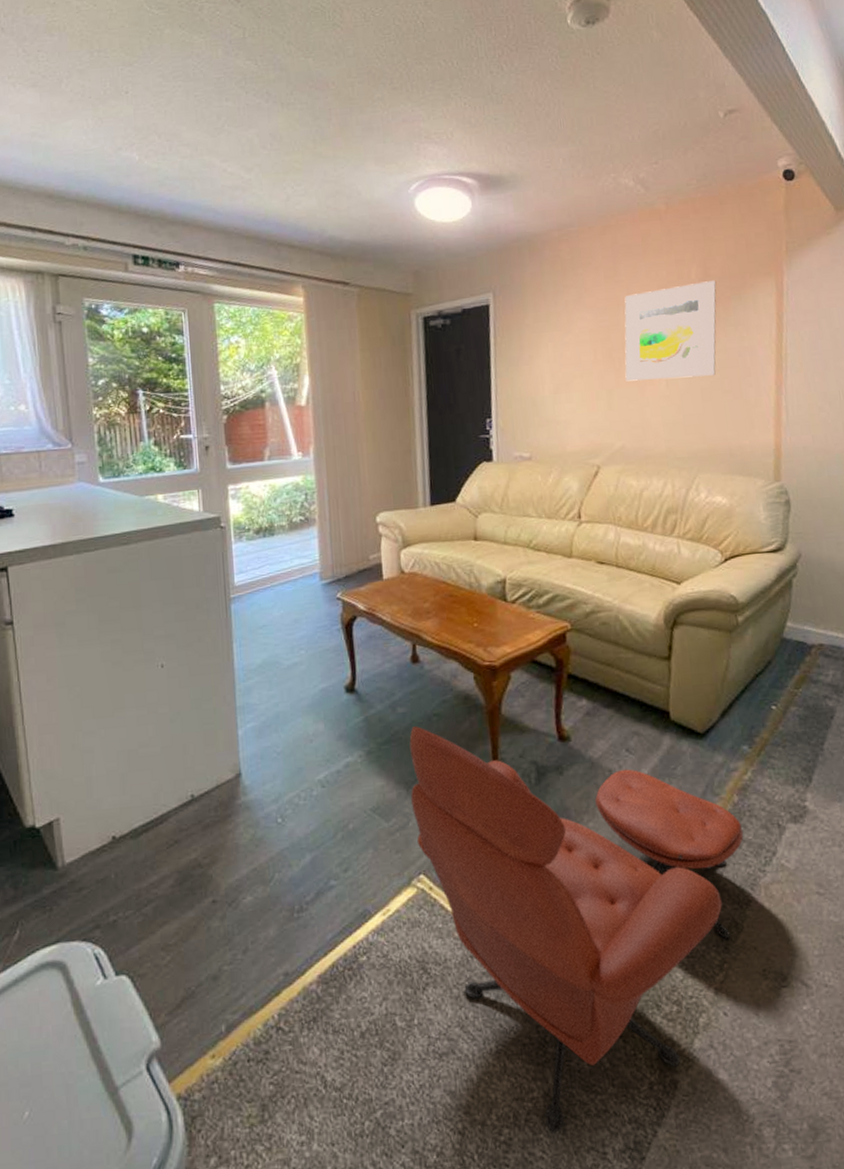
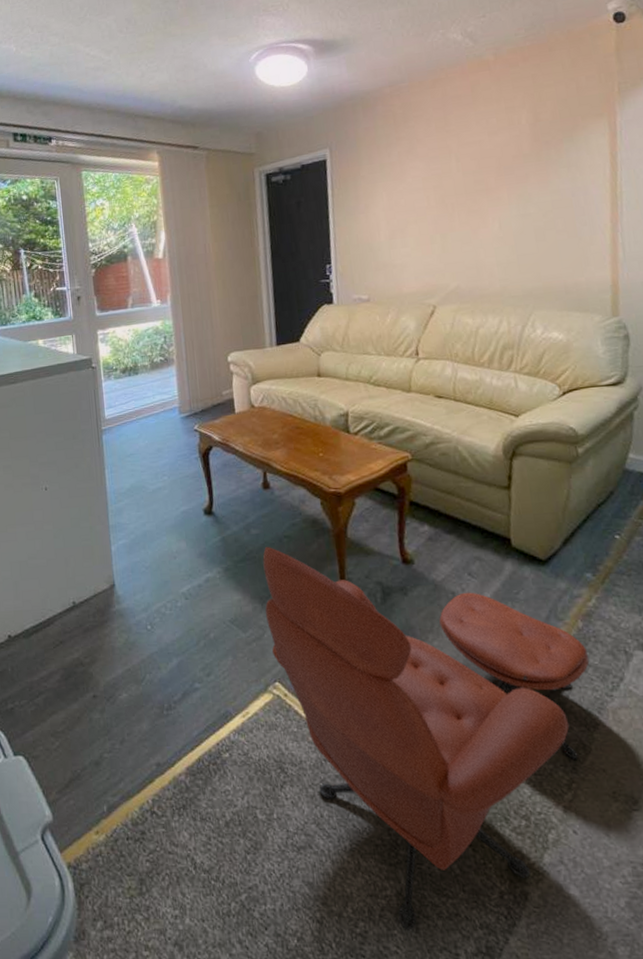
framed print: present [624,280,717,382] -> none [456,125,549,225]

